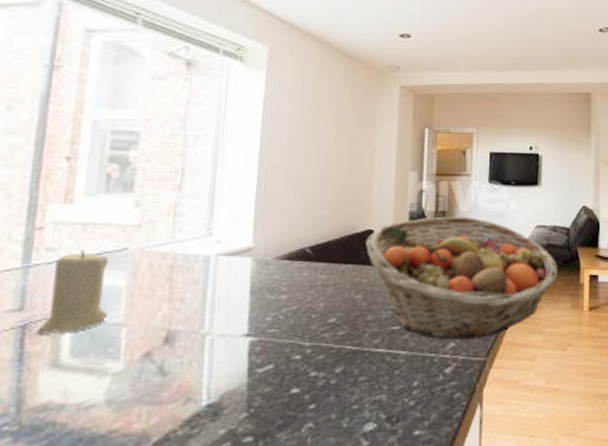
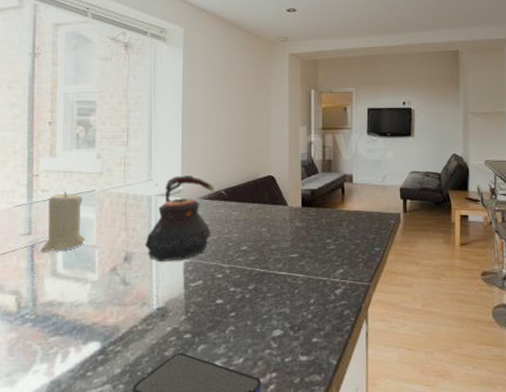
teapot: none [196,229,297,342] -> present [145,175,214,262]
fruit basket: present [366,216,558,340] -> none [267,164,431,268]

